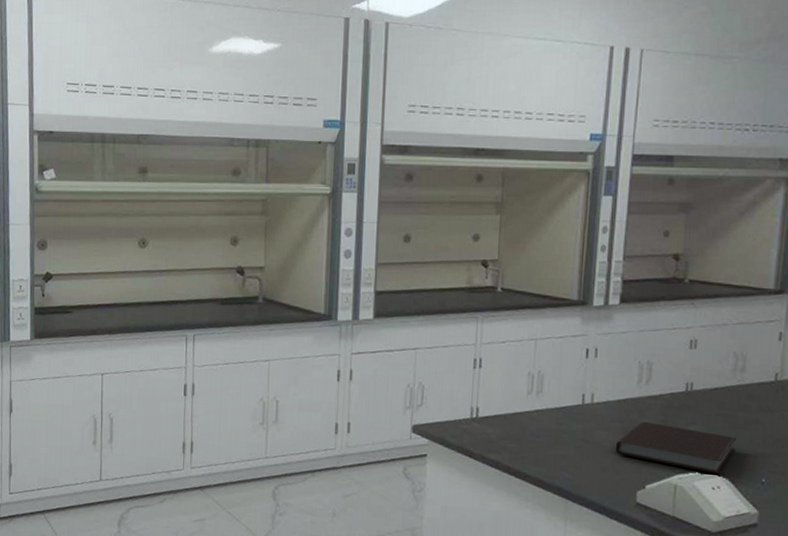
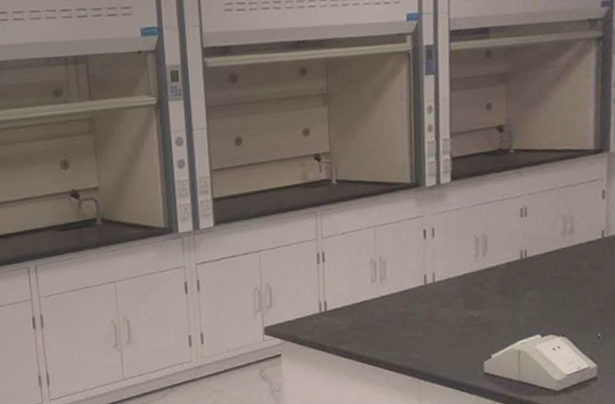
notebook: present [615,421,737,474] -> none [459,293,572,335]

